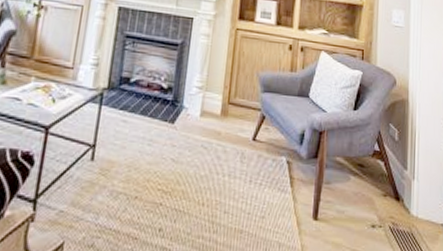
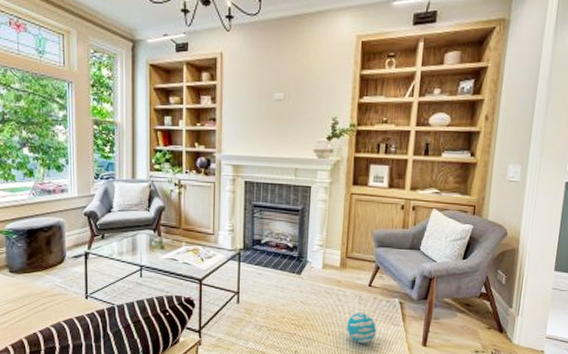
decorative ball: none [225,175,261,218] -> present [347,313,377,344]

